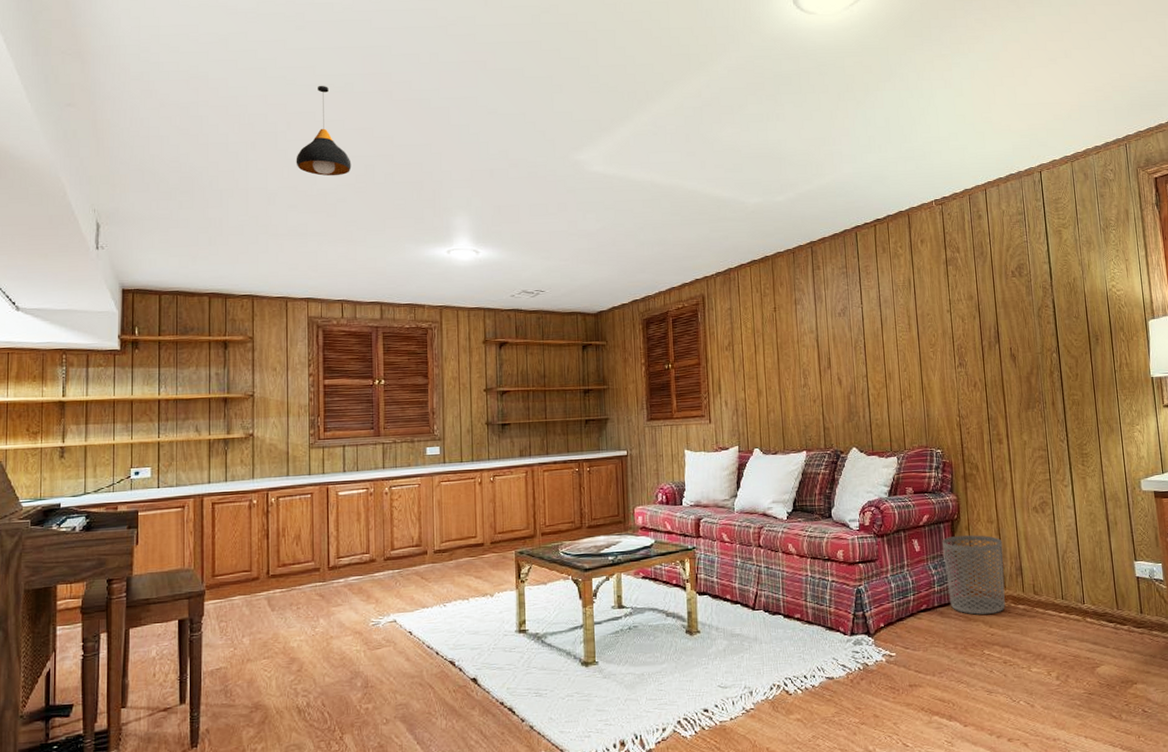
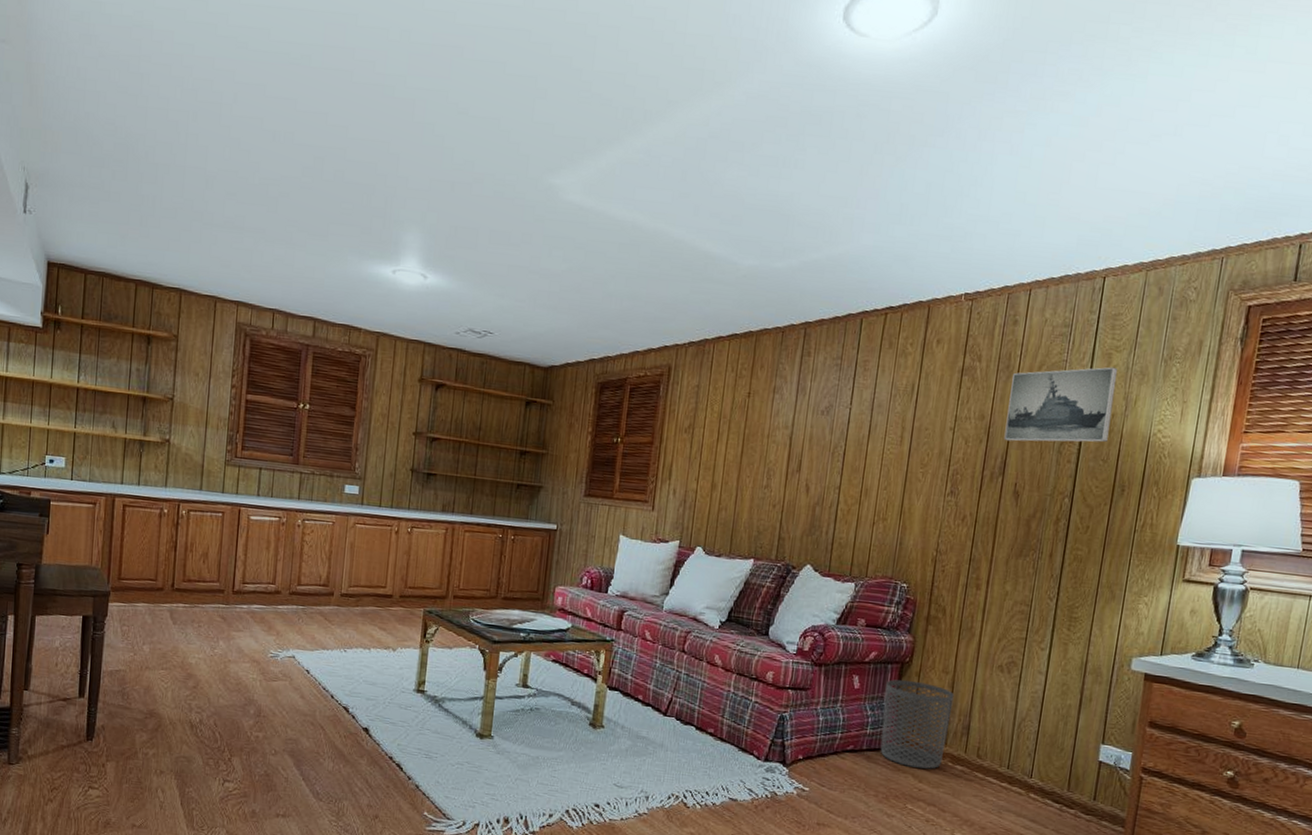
pendant light: present [296,86,352,176] -> none [239,54,300,166]
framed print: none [988,241,1075,314] -> present [1004,367,1119,443]

